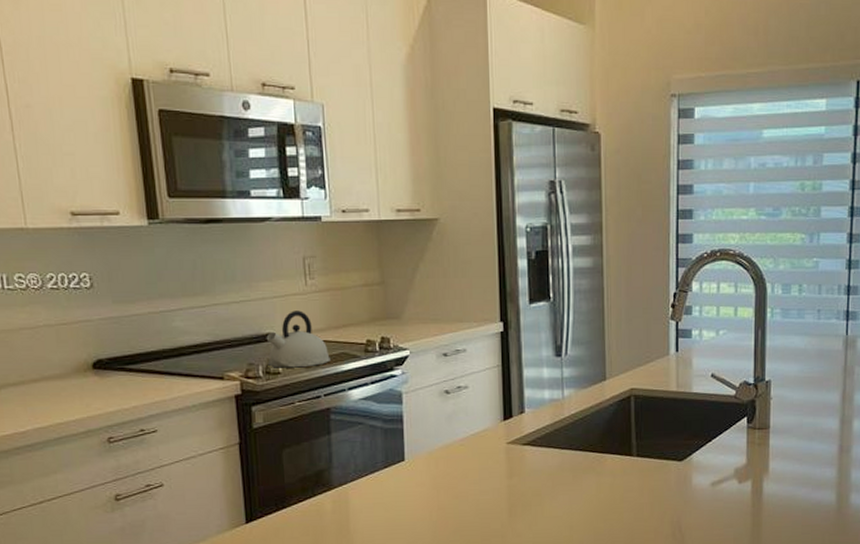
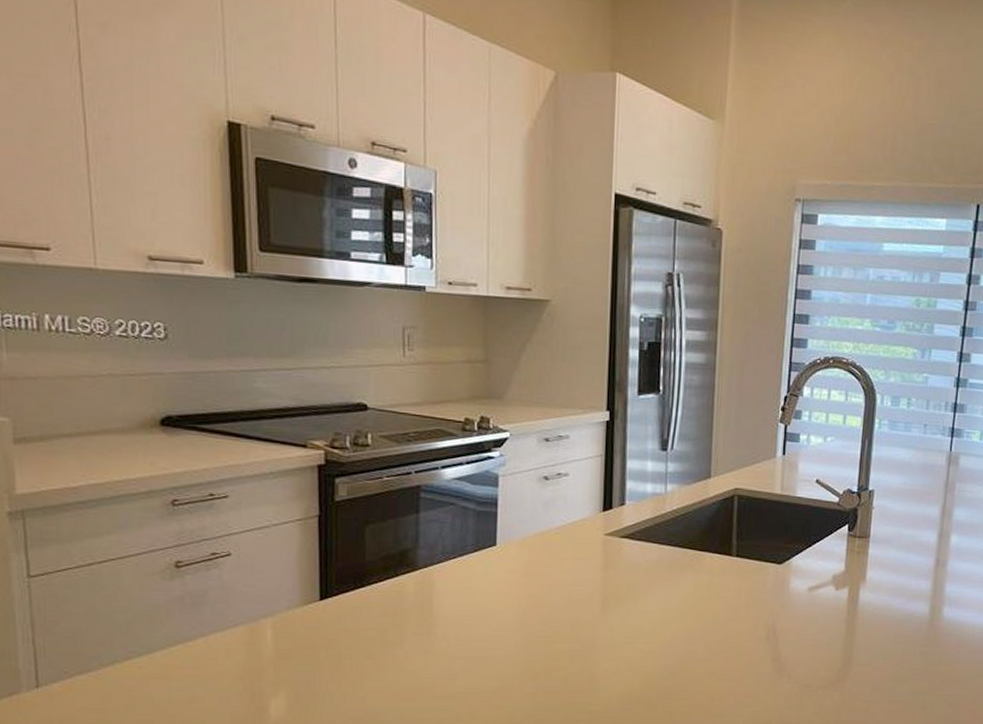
kettle: present [266,310,332,368] -> none [356,381,426,442]

